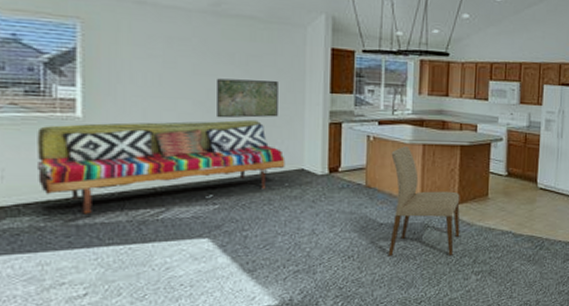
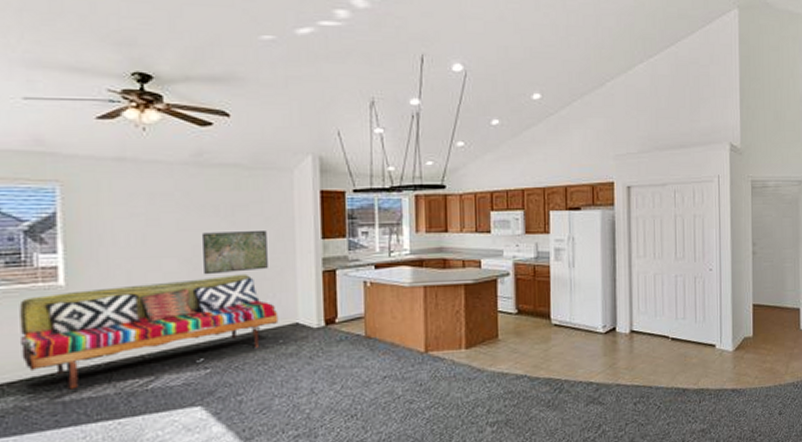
chair: present [388,146,460,257] -> none [390,290,471,413]

